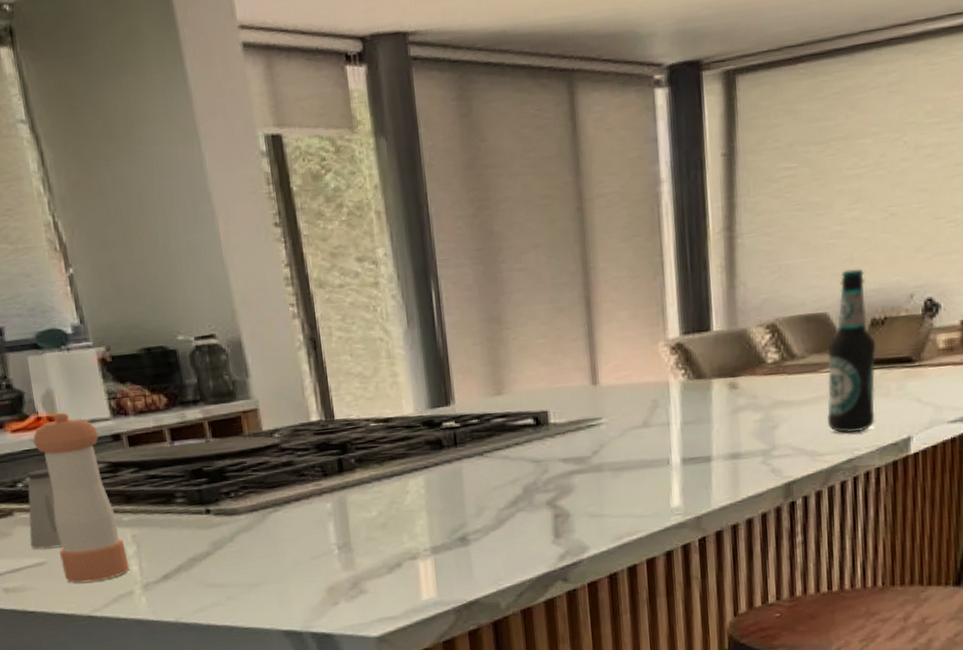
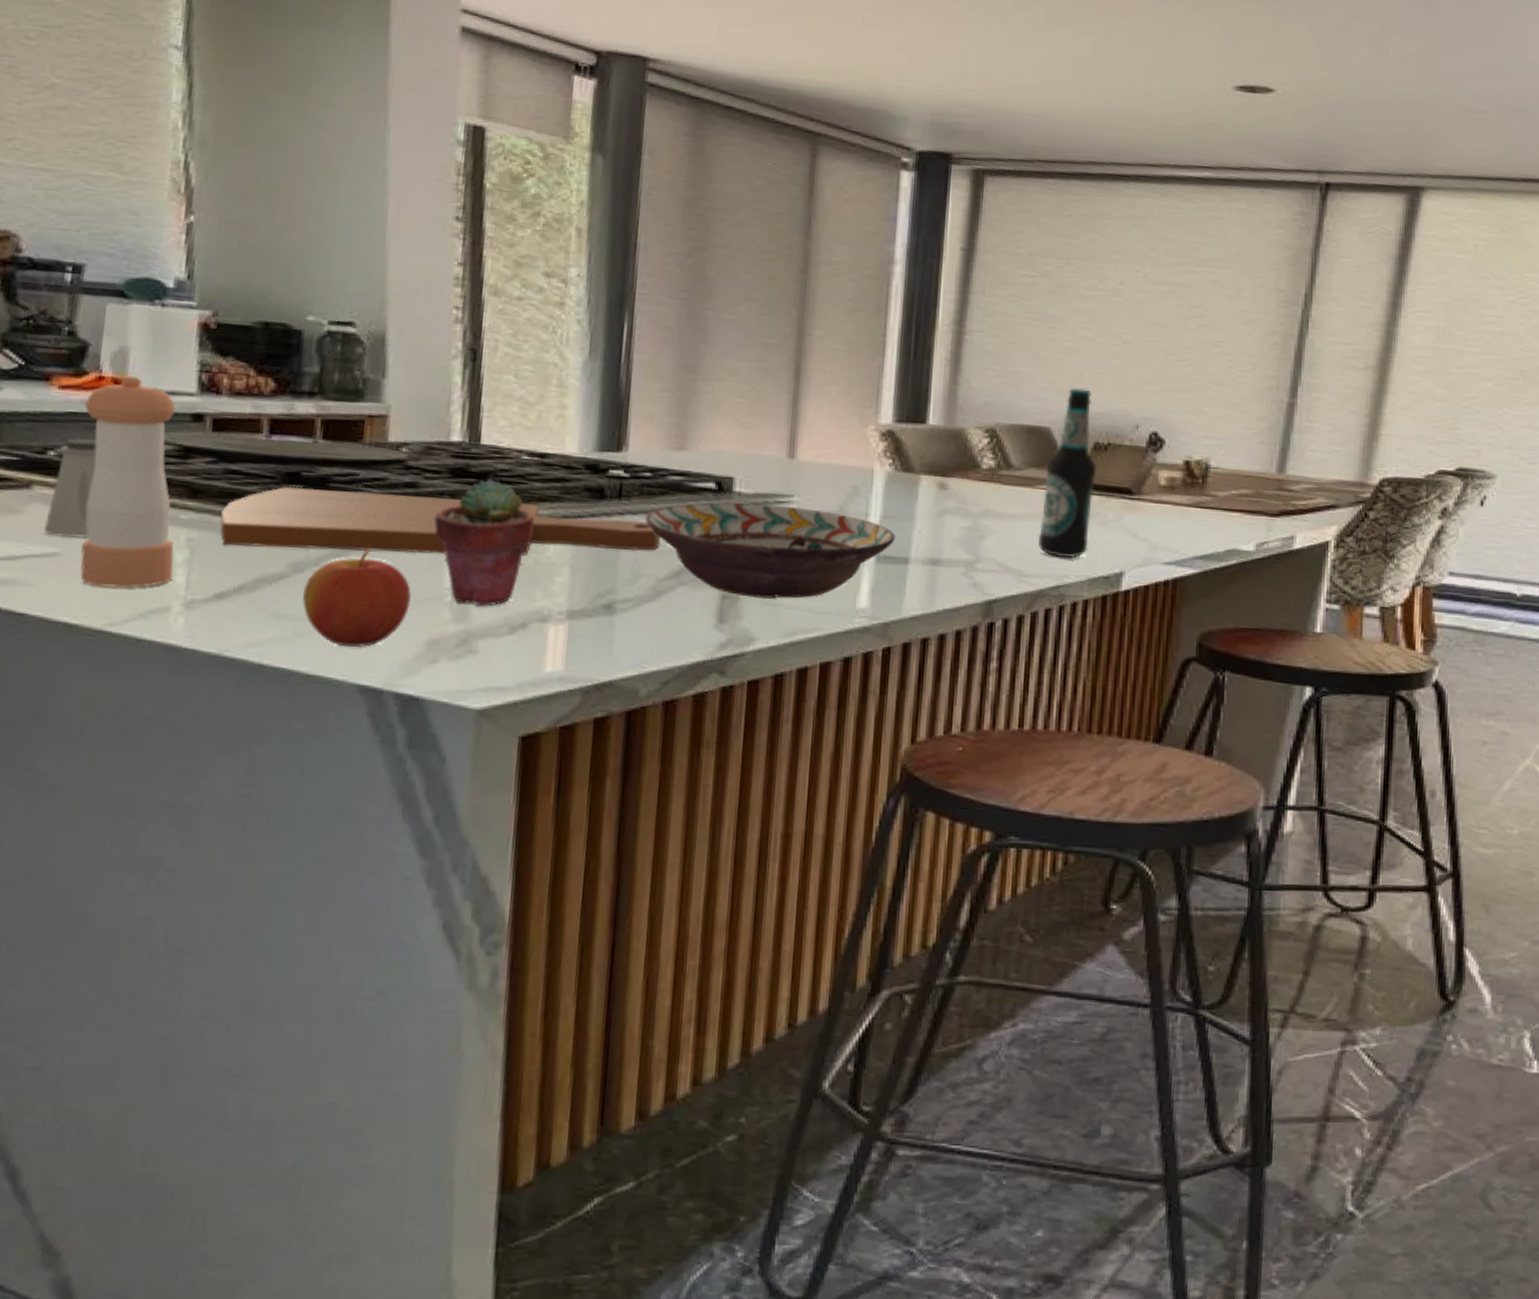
cutting board: none [151,462,496,537] -> present [219,486,661,556]
apple: none [225,520,309,603] -> present [301,547,412,648]
potted succulent: none [312,447,392,556] -> present [434,479,535,607]
decorative bowl: none [480,426,697,513] -> present [645,502,896,599]

